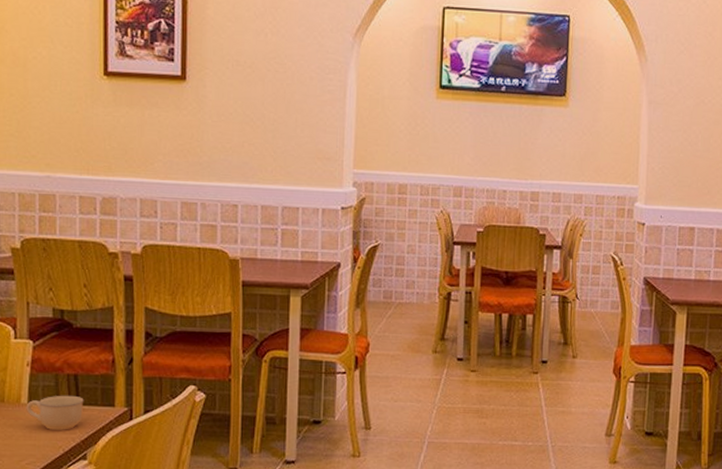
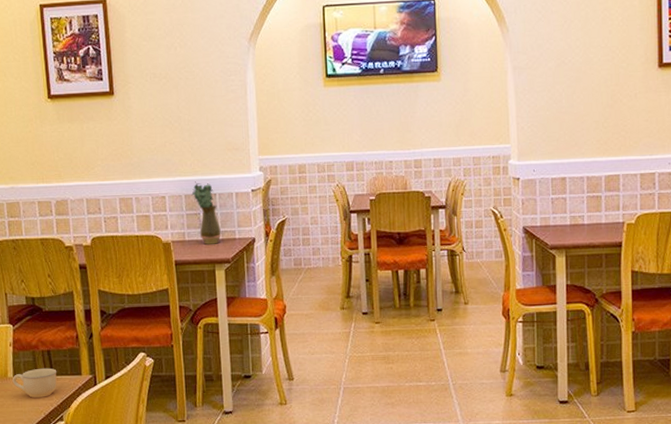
vase: none [269,191,301,266] -> present [191,181,221,245]

